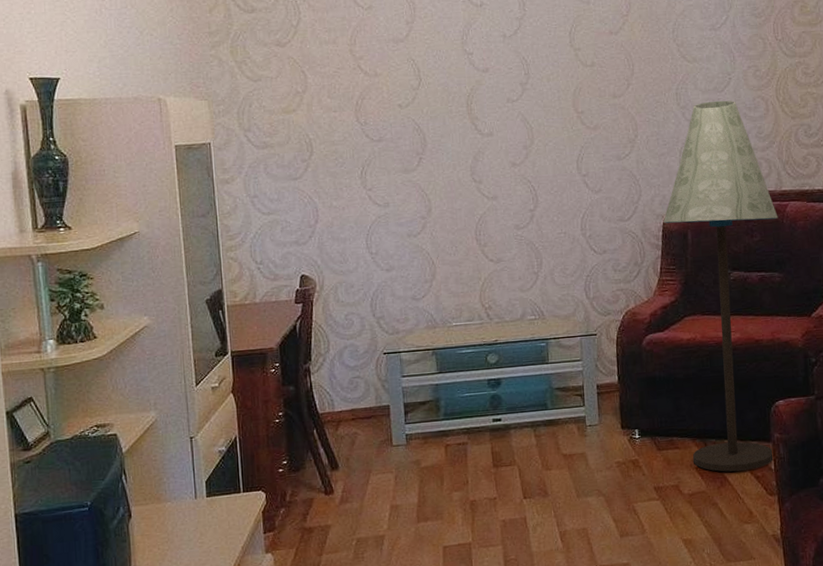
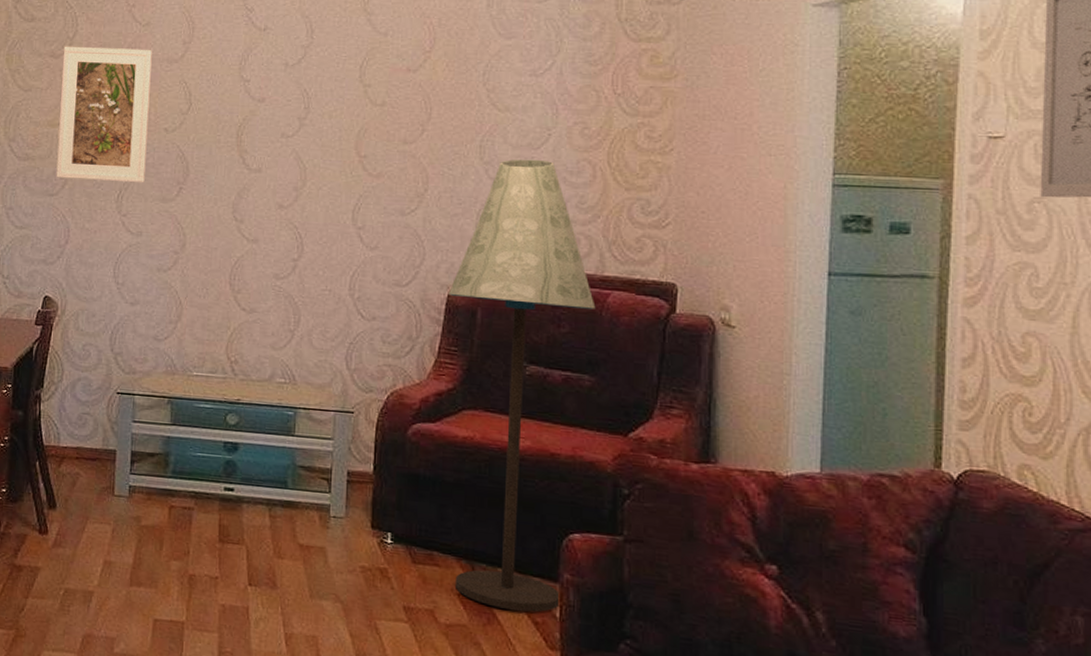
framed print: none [288,31,385,162] -> present [56,46,152,183]

